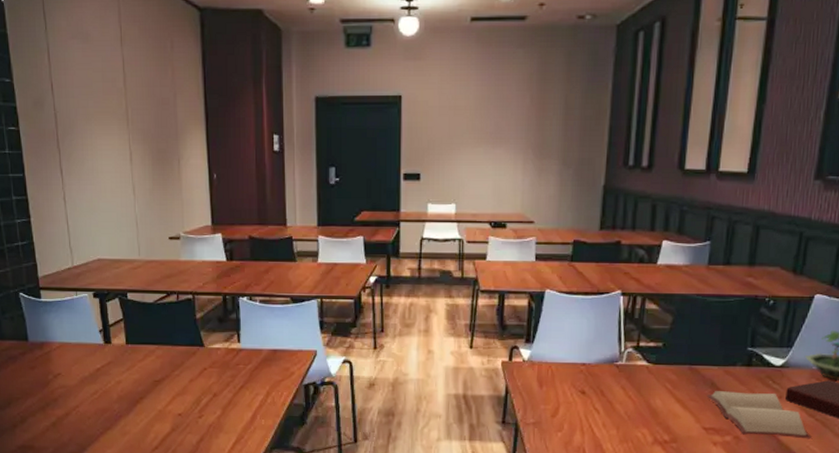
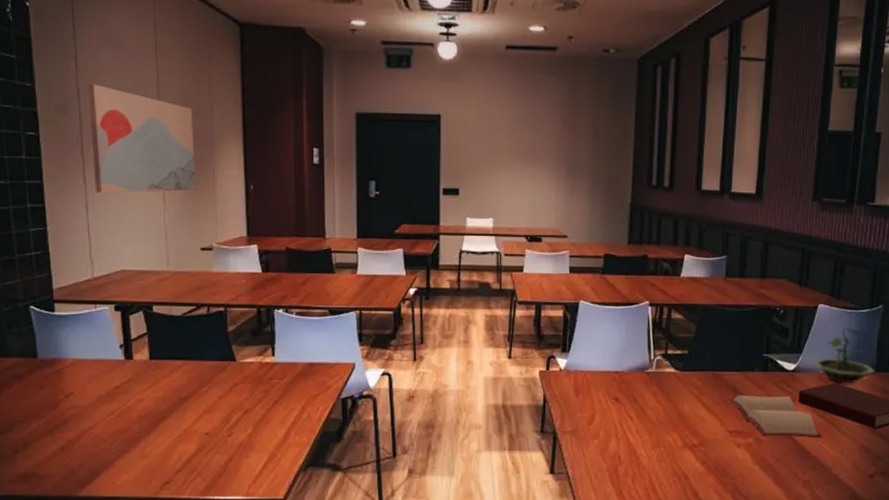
wall art: none [60,77,163,184] -> present [88,83,197,193]

